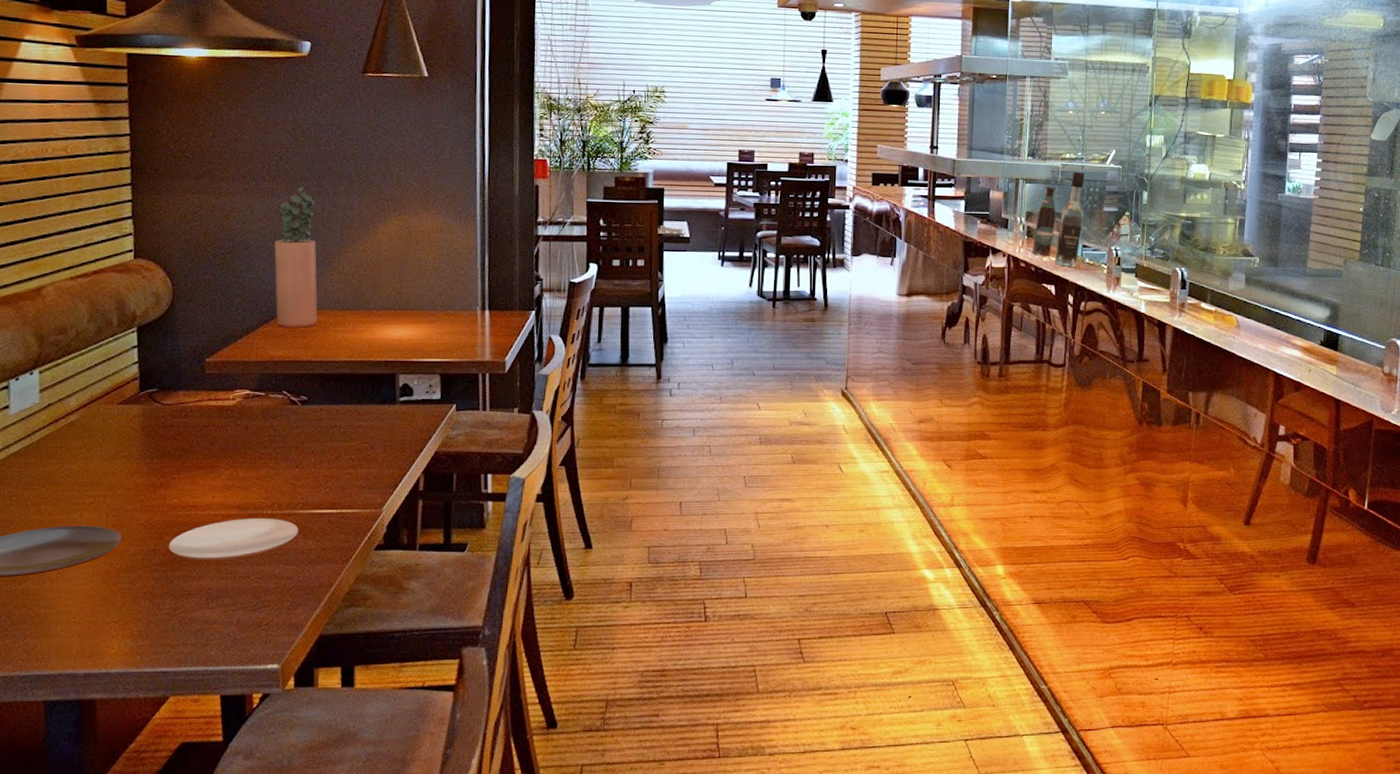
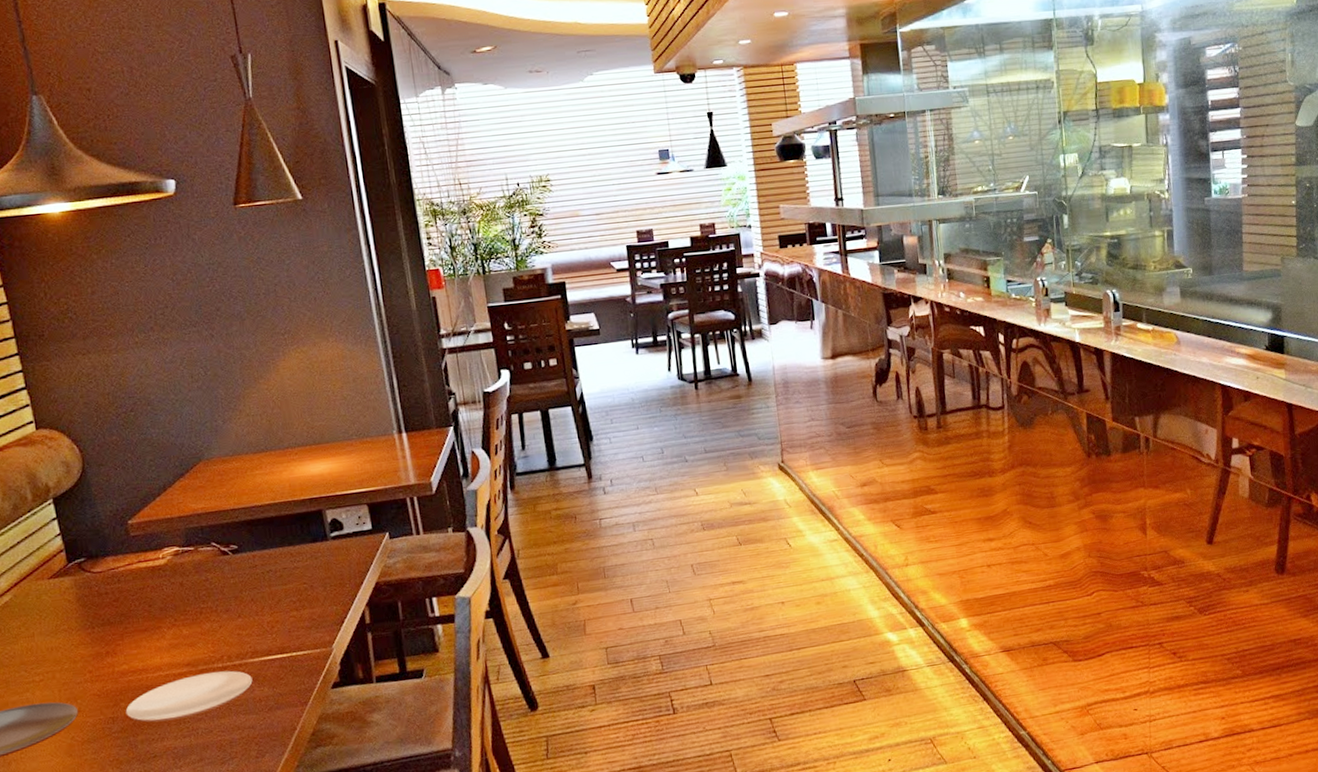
vase: present [274,179,318,328] -> none [174,323,234,479]
bottle: present [1032,185,1056,257] -> none [954,223,976,298]
bottle: present [1054,171,1086,267] -> none [979,203,1005,305]

